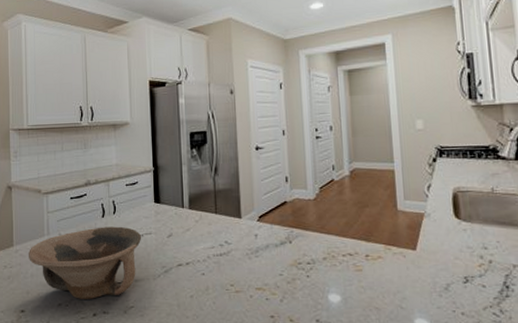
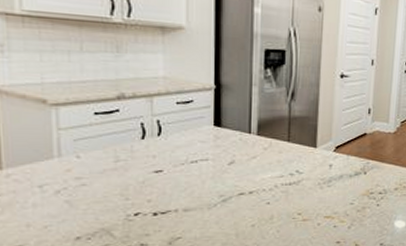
bowl: present [29,226,142,299] -> none [28,150,196,231]

